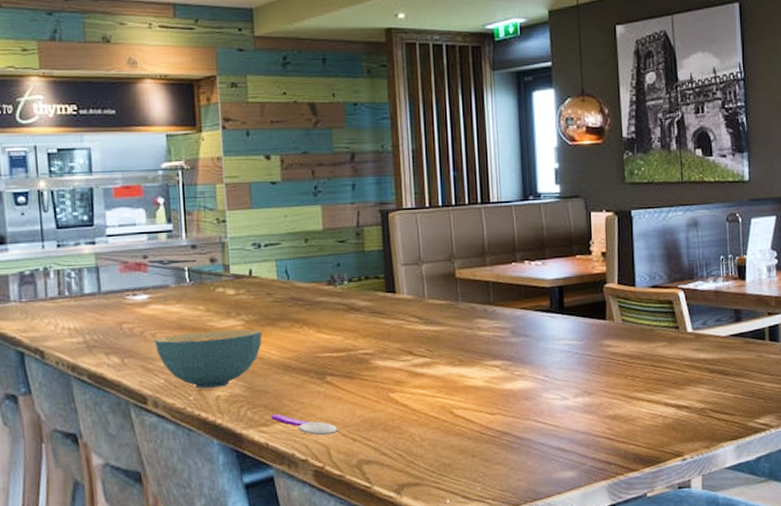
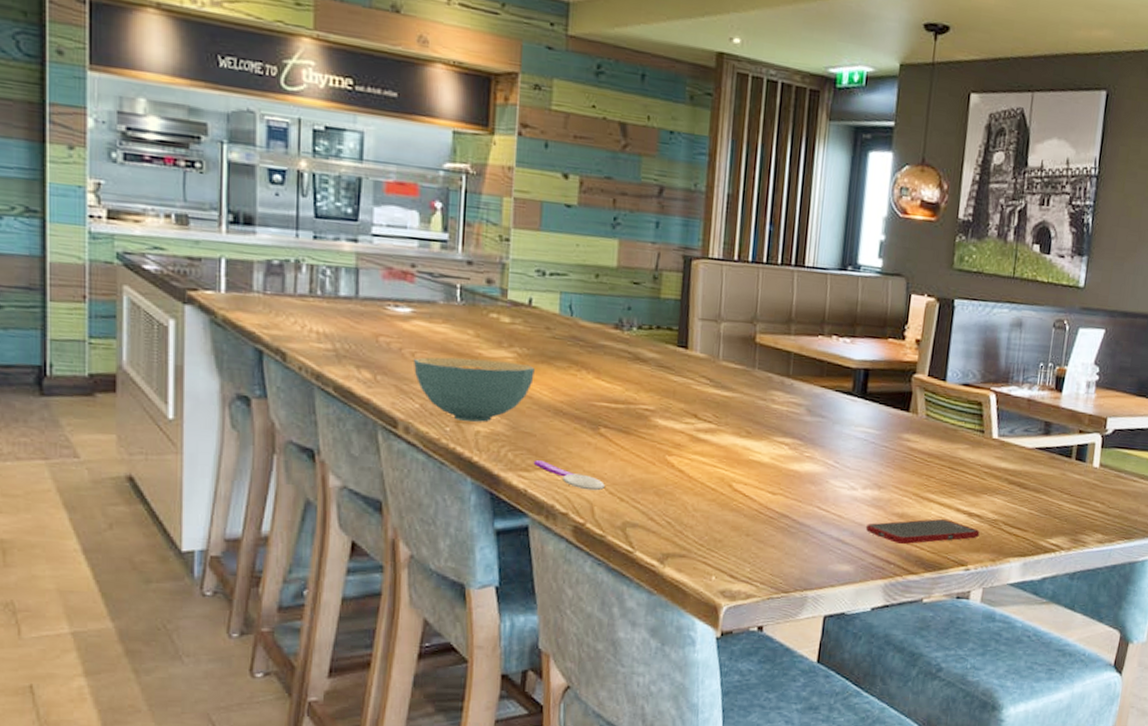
cell phone: none [583,415,690,444] -> present [866,519,980,544]

